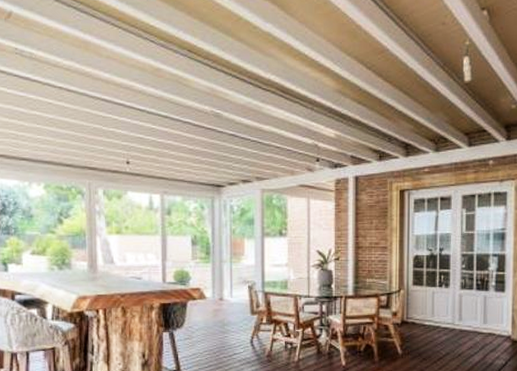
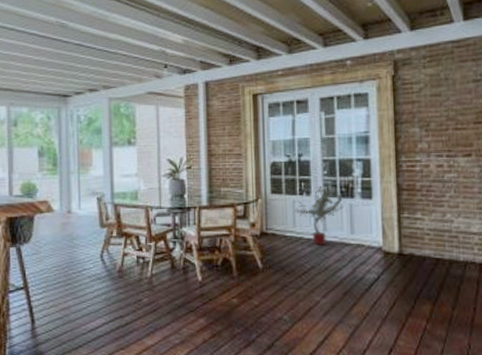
potted tree: none [433,278,479,334] -> present [294,185,344,246]

